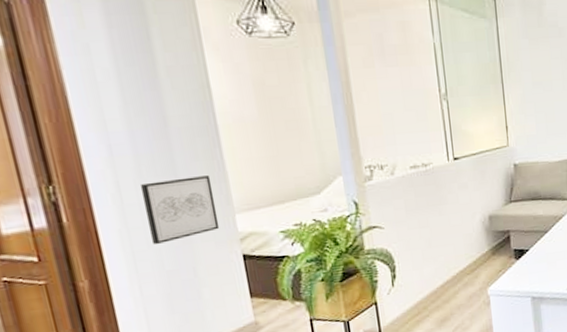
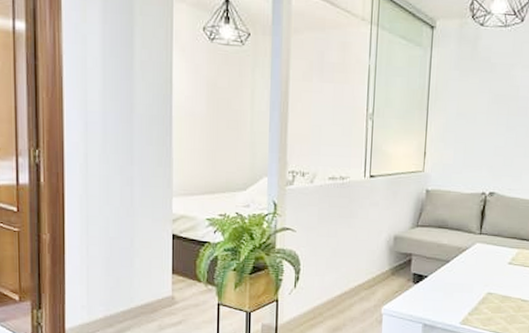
wall art: present [140,175,220,245] -> none [103,158,159,214]

